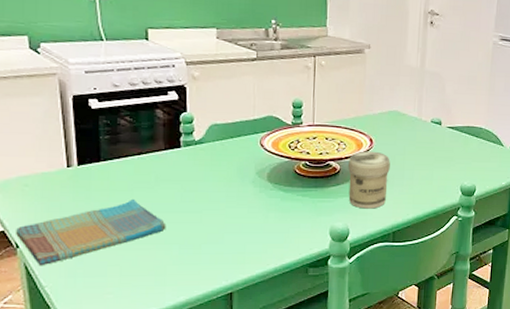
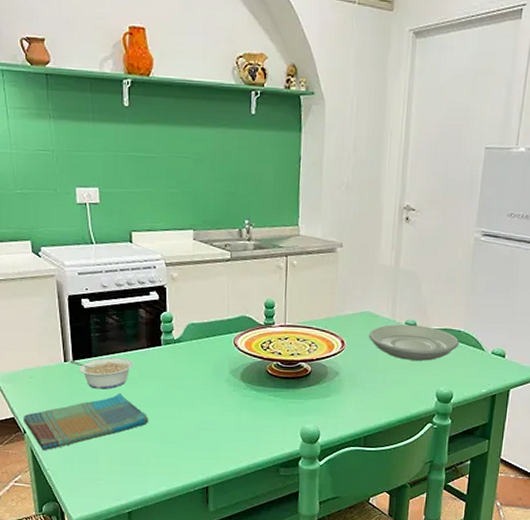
legume: none [73,161,149,196] -> present [69,357,134,390]
jar: present [348,151,390,209] -> none [319,352,362,412]
plate: none [397,122,481,157] -> present [369,324,460,361]

